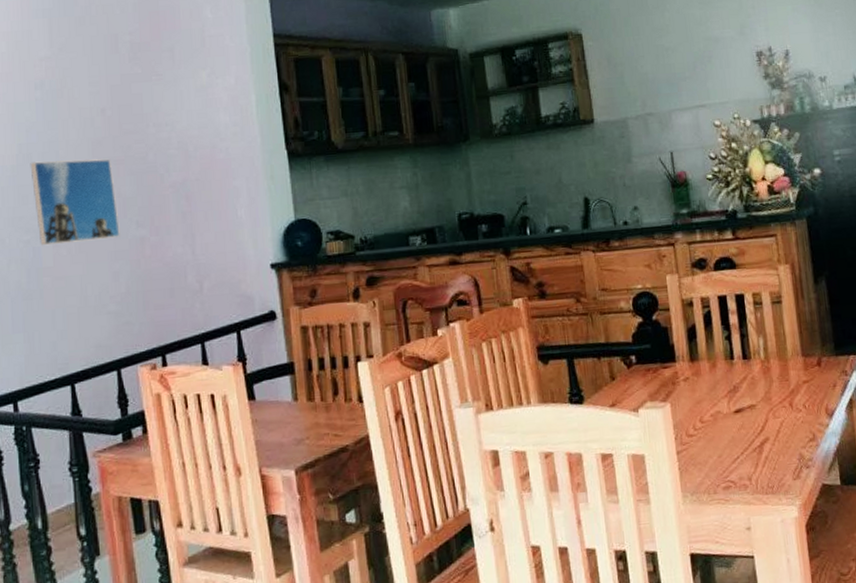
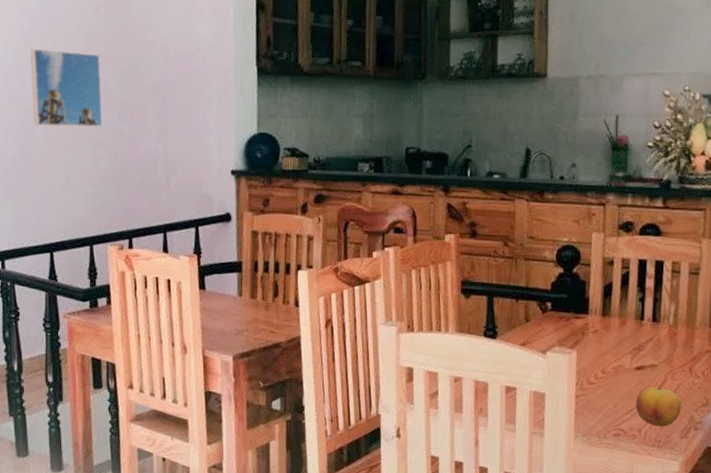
fruit: none [740,428,789,472] -> present [636,385,682,427]

